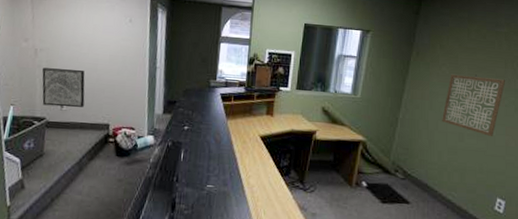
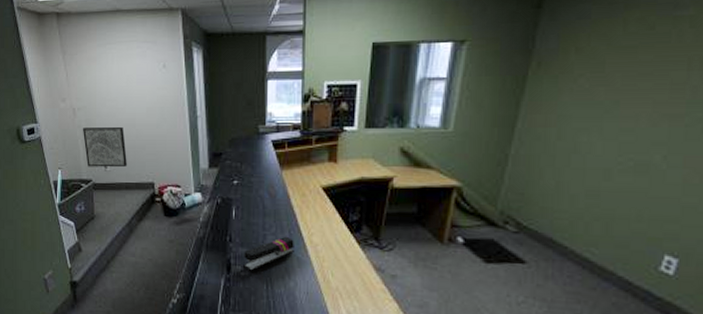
stapler: none [187,178,234,211] -> present [244,236,294,272]
wall art: present [442,74,506,137] -> none [577,85,688,172]

